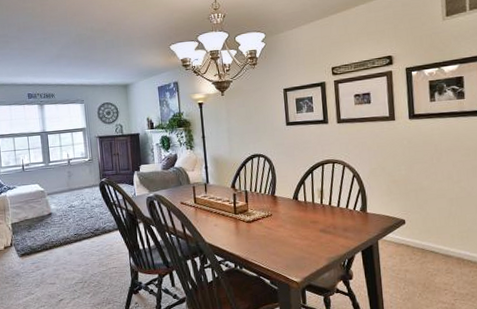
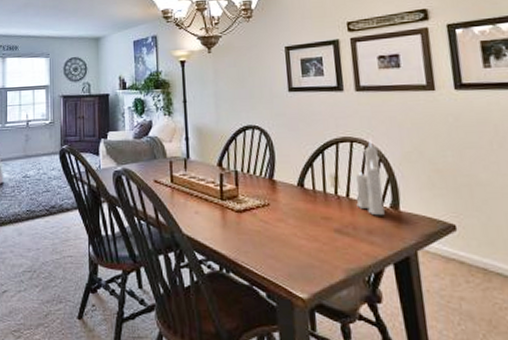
candle: none [335,160,356,218] -> present [355,139,385,216]

